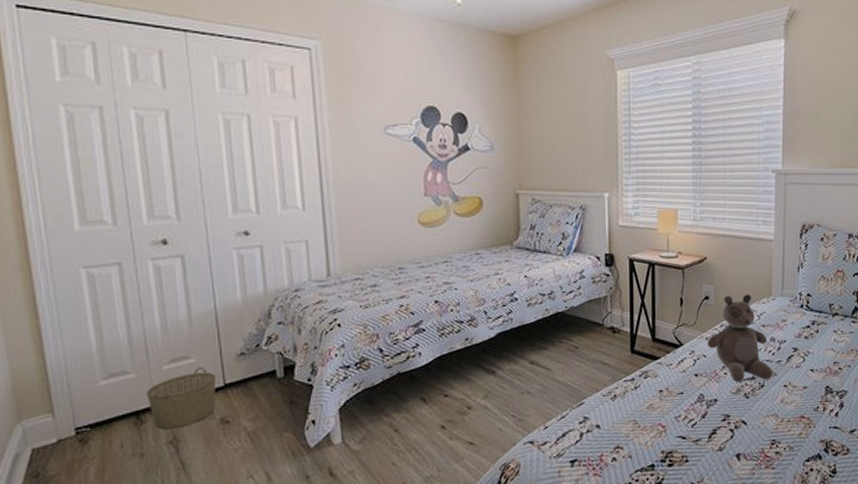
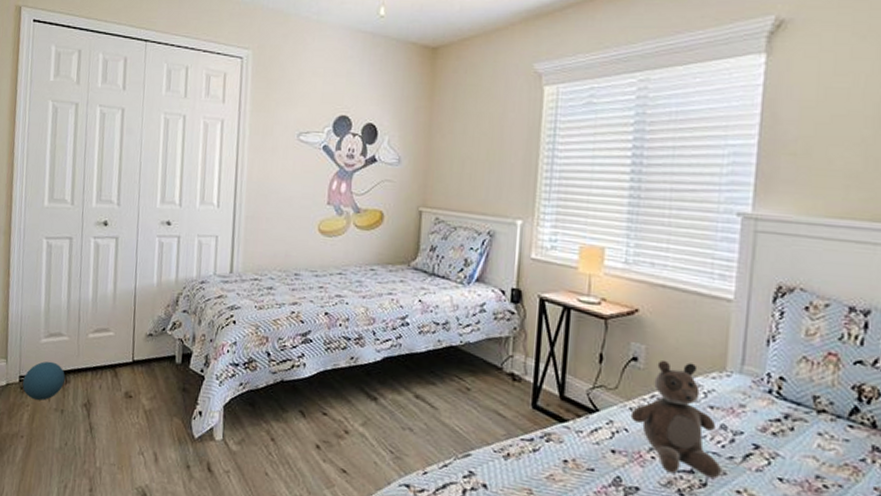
ball: none [81,404,139,450] -> present [22,361,65,401]
basket: present [146,366,217,430] -> none [73,340,128,394]

